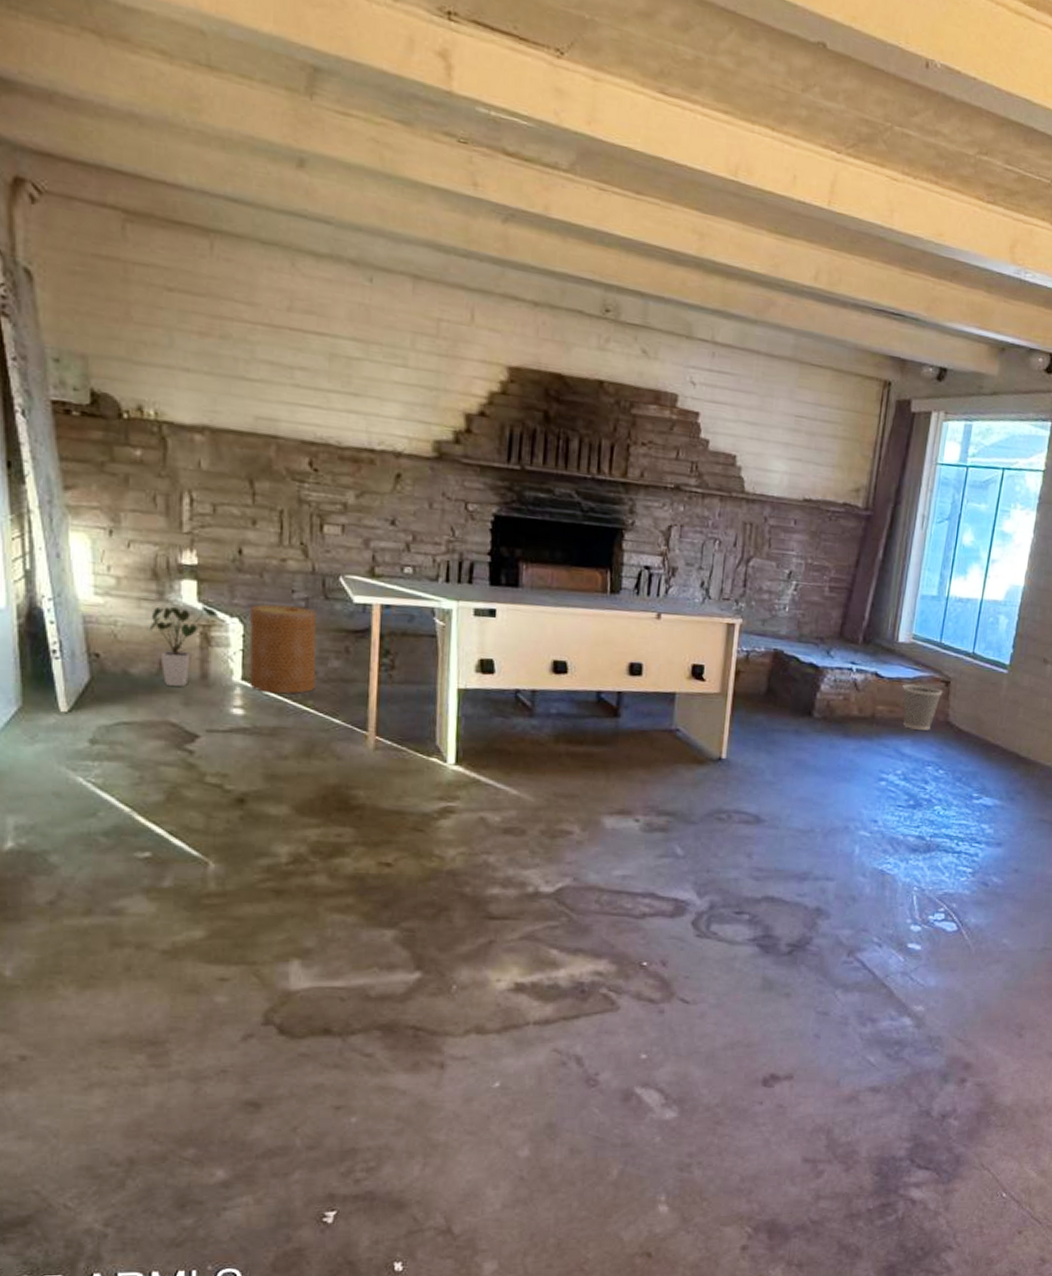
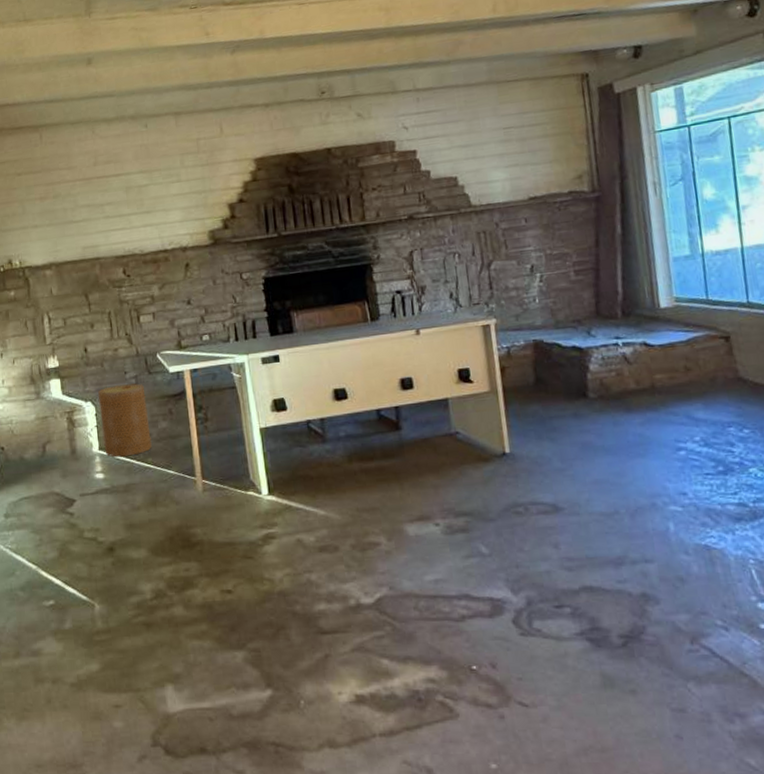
house plant: present [149,605,218,687] -> none [33,397,77,464]
wastebasket: present [902,683,943,730] -> none [677,345,725,392]

